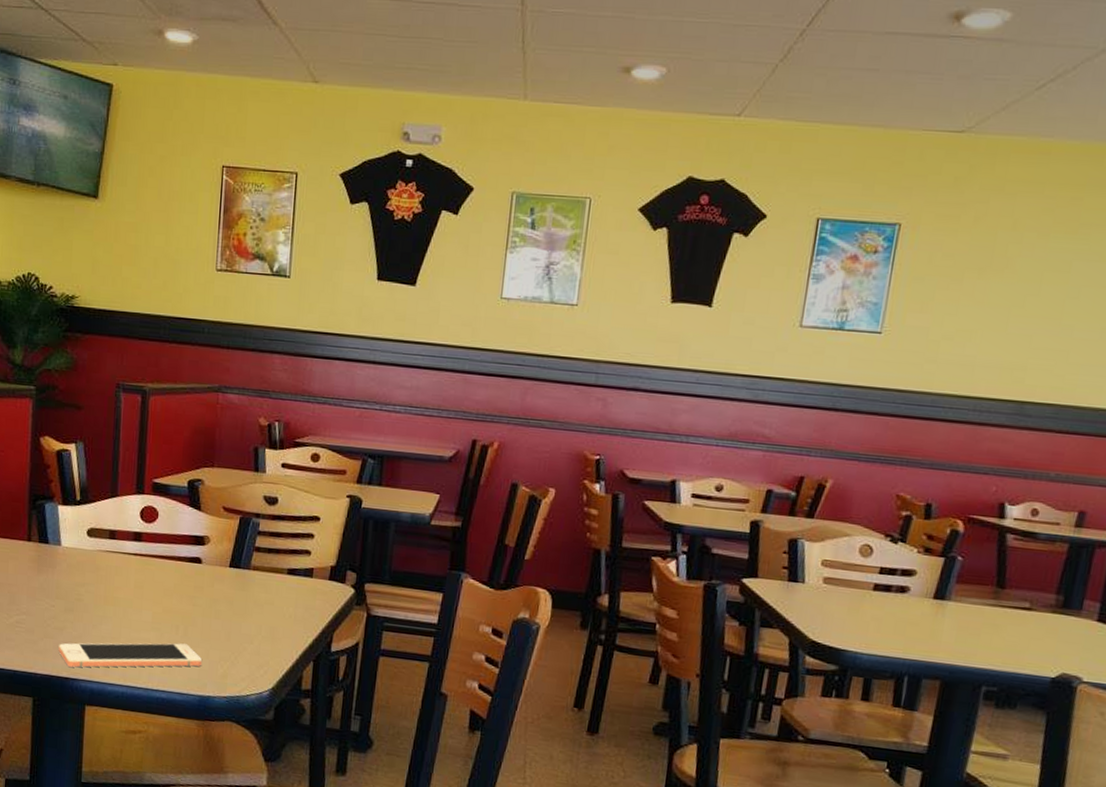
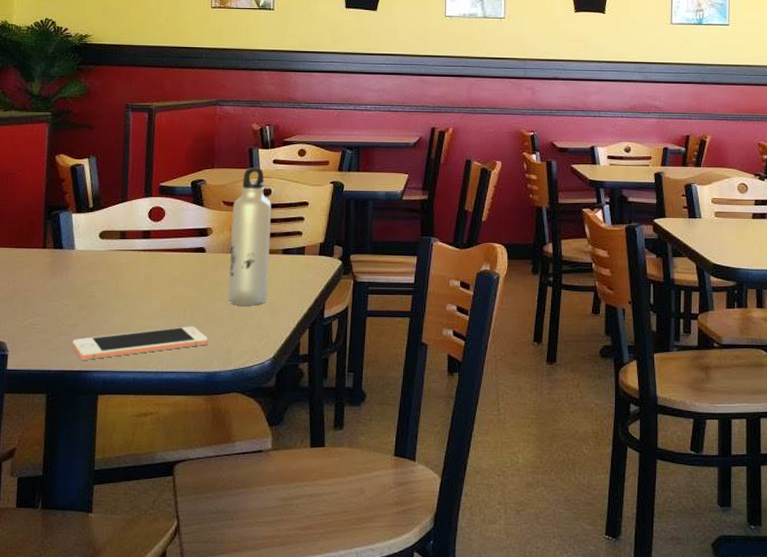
water bottle: none [225,470,277,629] -> present [228,167,271,306]

